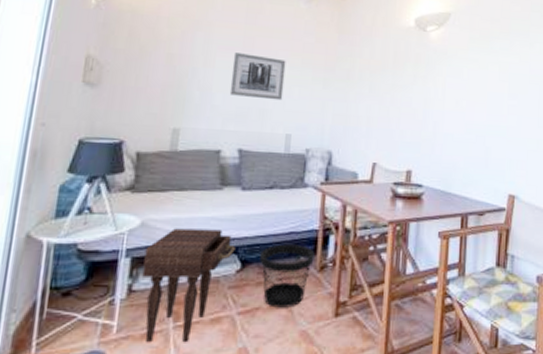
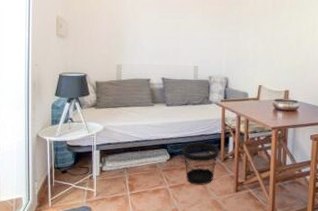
nightstand: present [142,228,236,343] -> none [108,132,165,204]
wall art: present [229,53,286,101] -> none [153,8,191,42]

